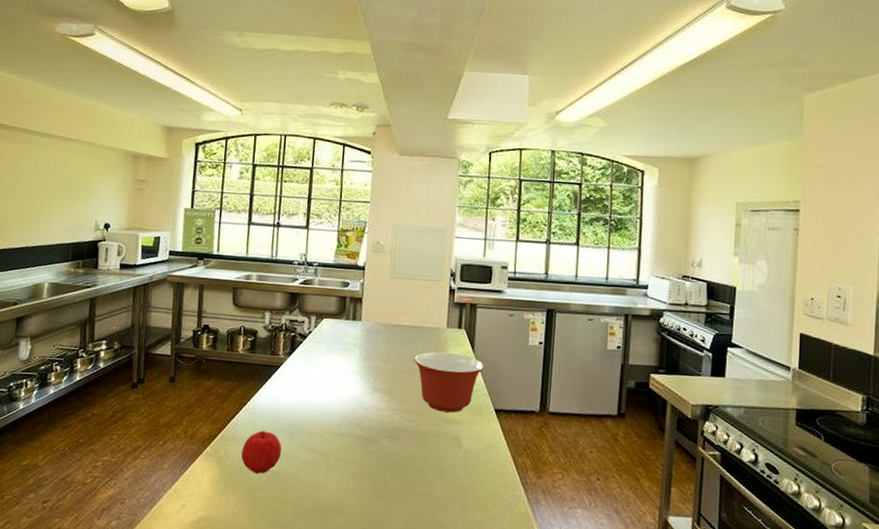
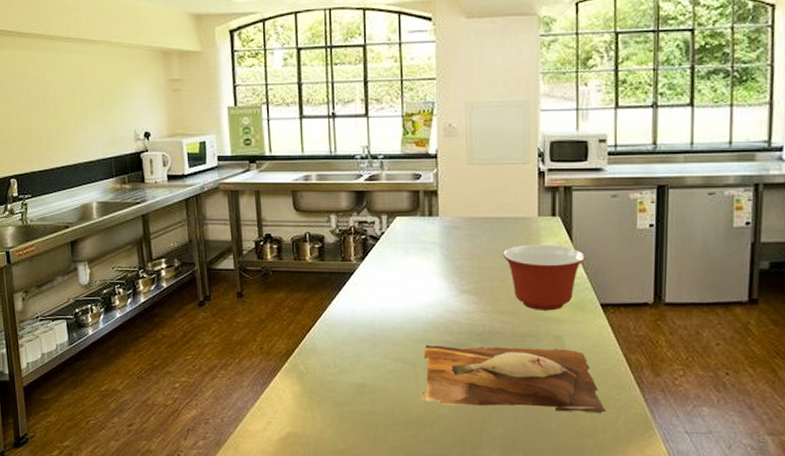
fruit: present [240,430,282,474] -> none [322,342,366,387]
cutting board: none [330,437,494,510] -> present [421,344,606,413]

